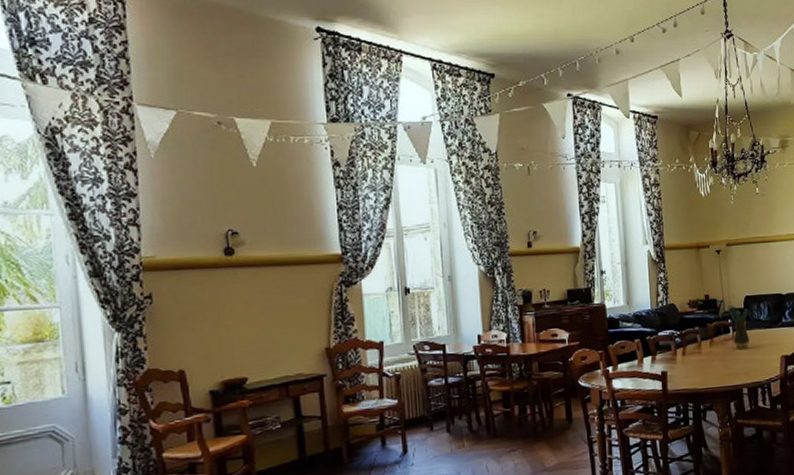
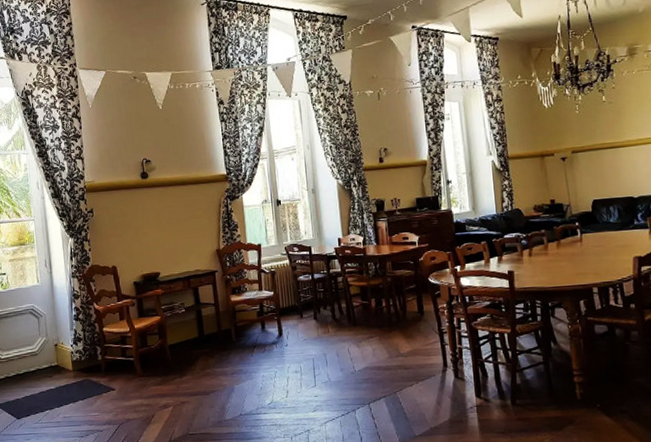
vase: present [728,305,750,351] -> none [575,208,599,252]

